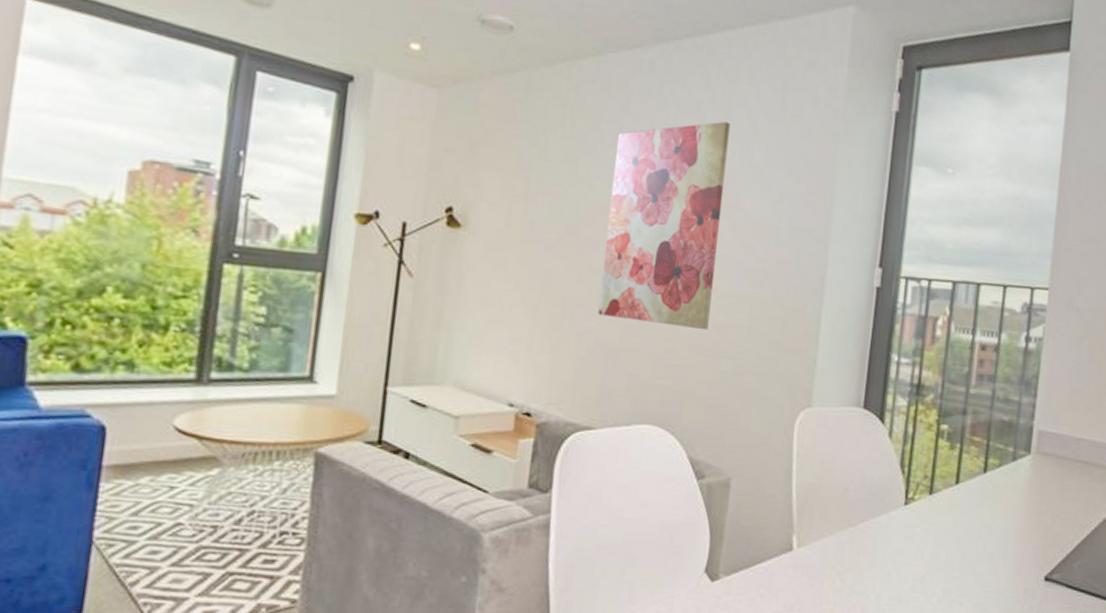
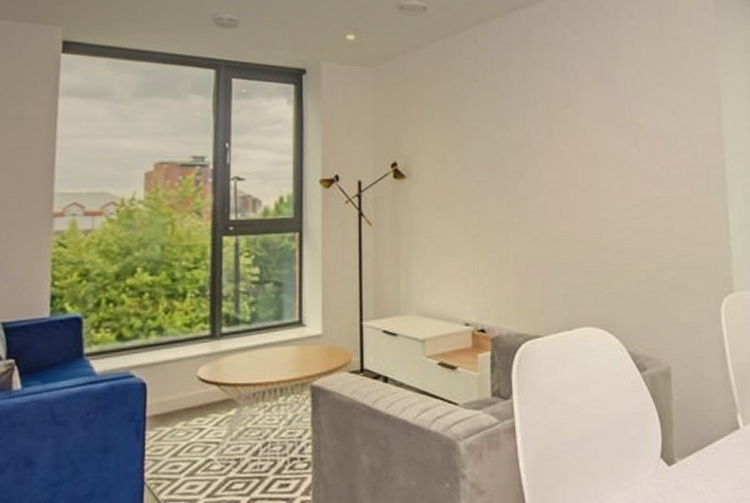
wall art: present [598,121,730,331] -> none [524,53,628,236]

